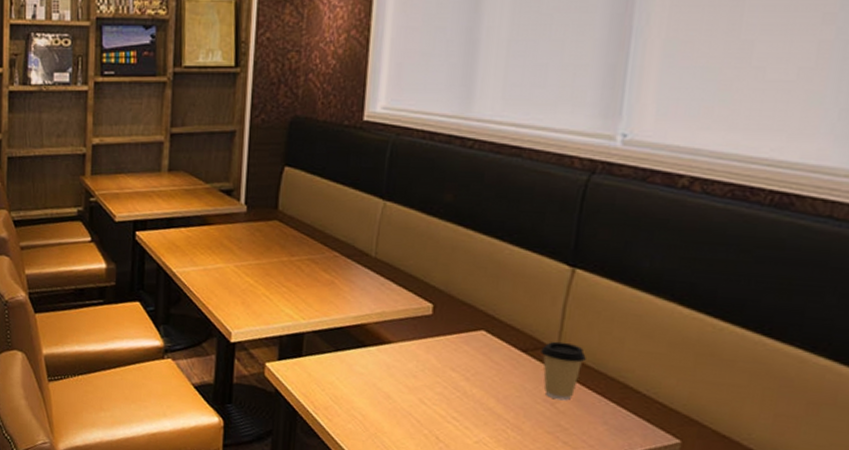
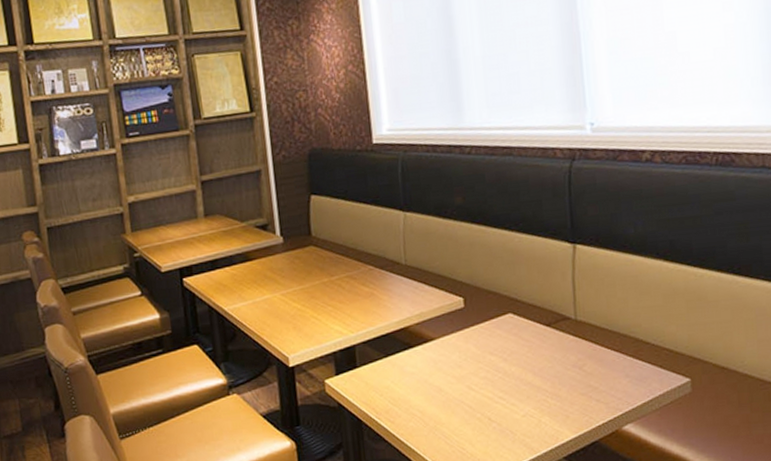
coffee cup: present [541,341,586,401] -> none [561,310,600,364]

